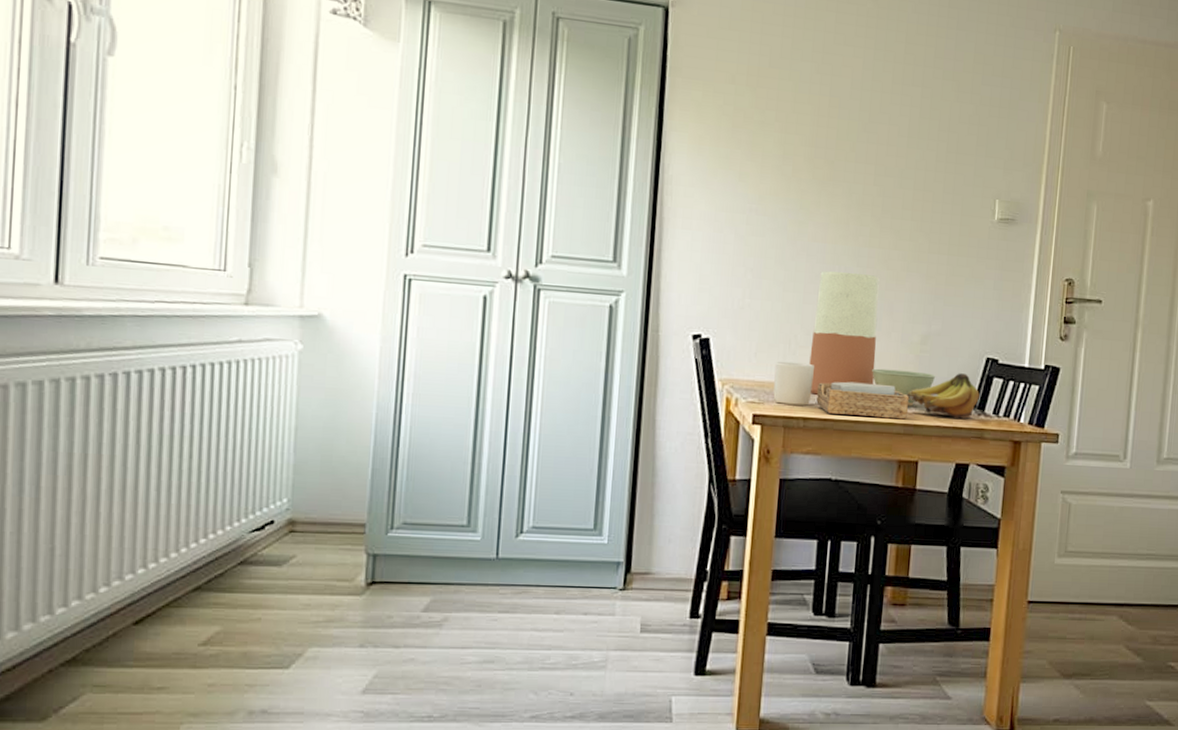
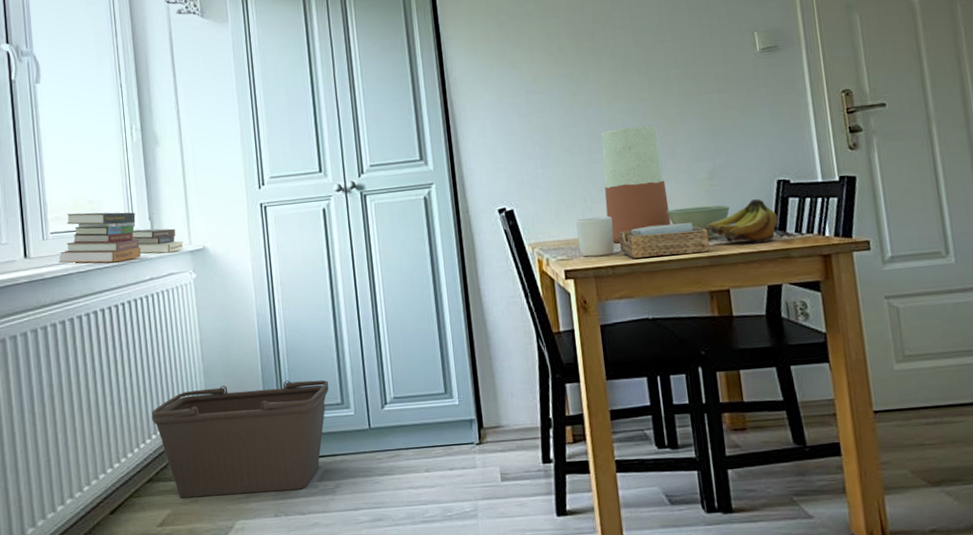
books: none [106,237,232,313] -> present [58,212,142,263]
bicycle basket: none [212,486,456,619] -> present [151,380,329,499]
books: none [221,276,292,313] -> present [132,228,184,254]

